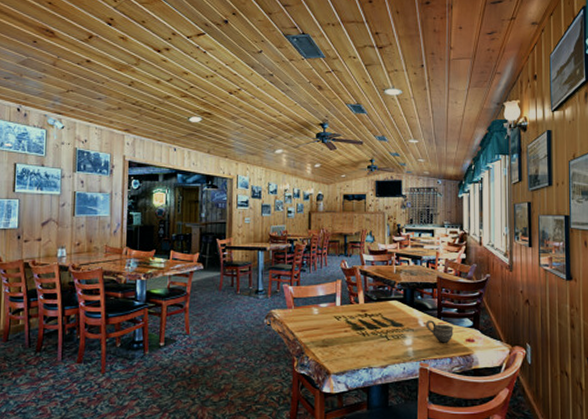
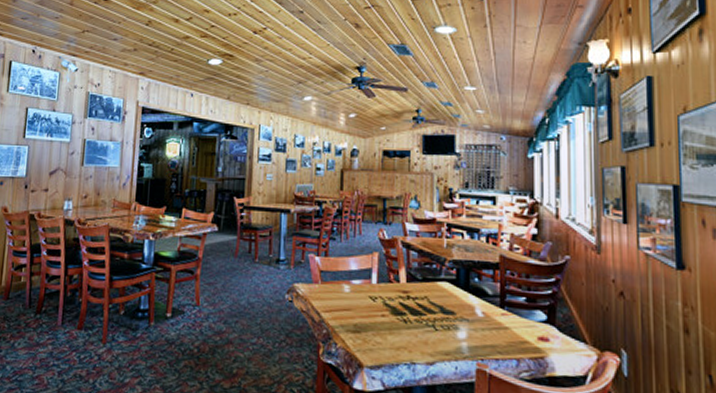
cup: present [425,320,454,343] -> none [484,309,521,340]

